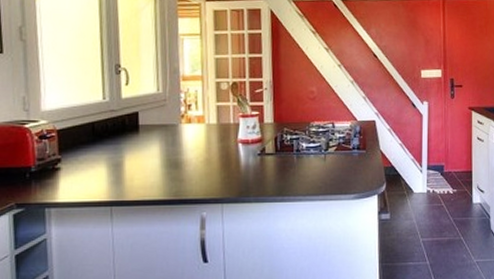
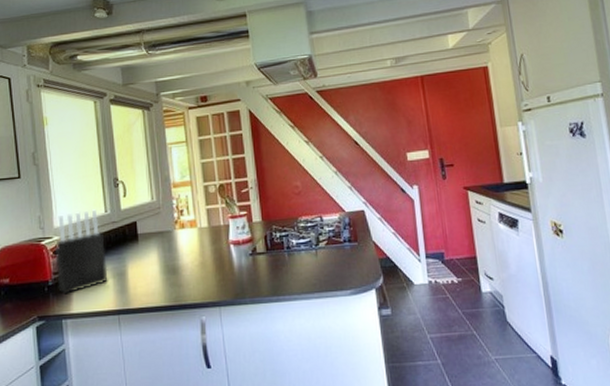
knife block: none [39,95,102,182] -> present [54,209,108,295]

